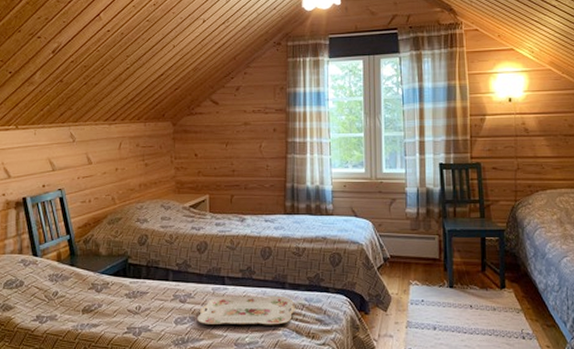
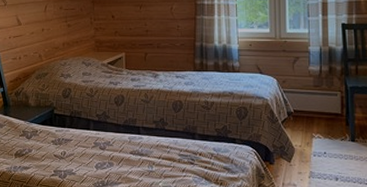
serving tray: present [198,295,295,325] -> none [116,144,204,172]

